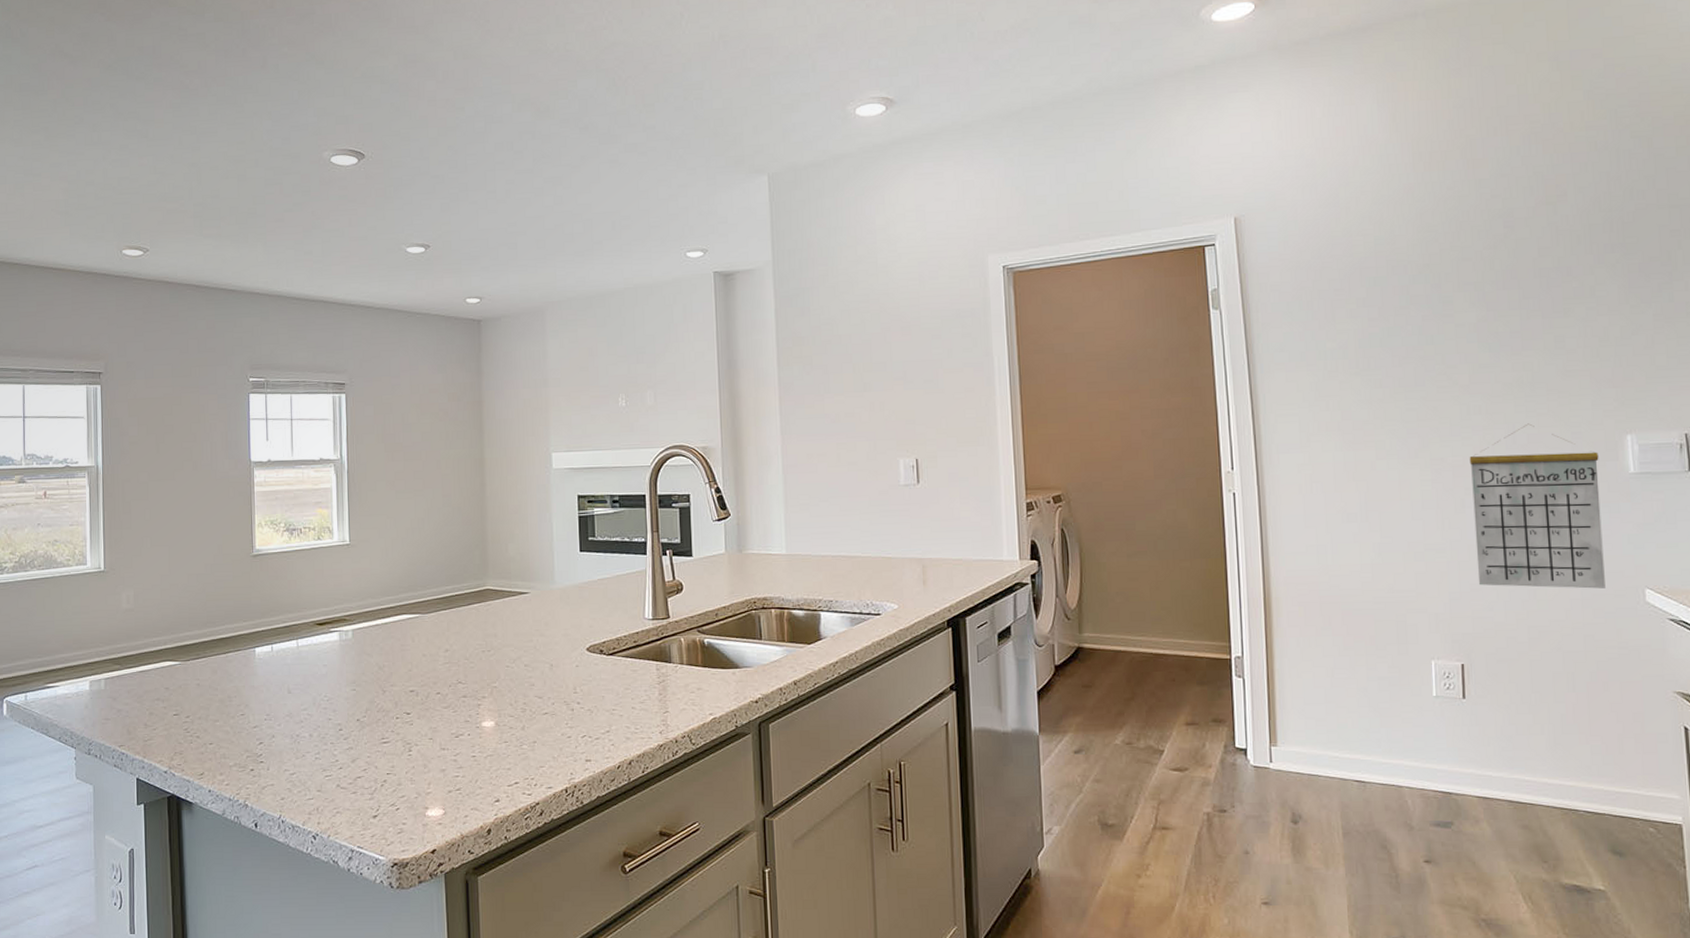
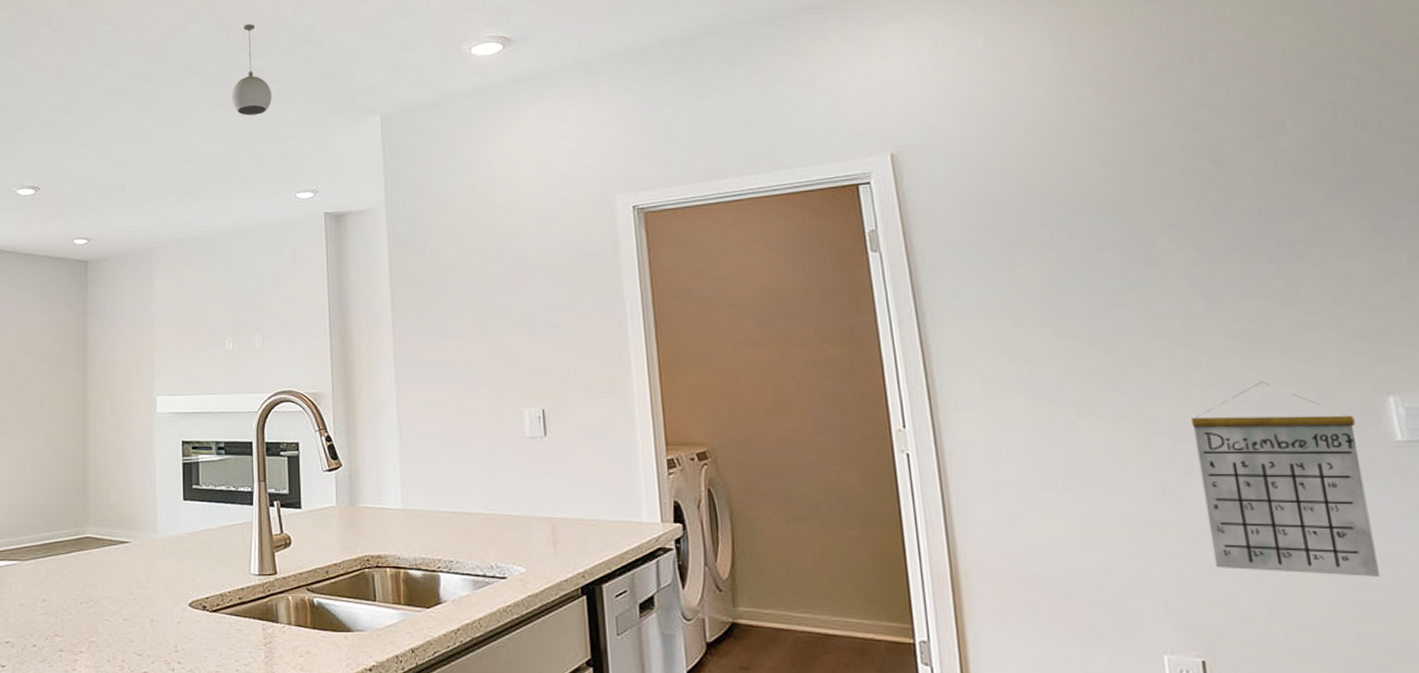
pendant light: none [622,79,662,174] -> present [231,23,272,116]

